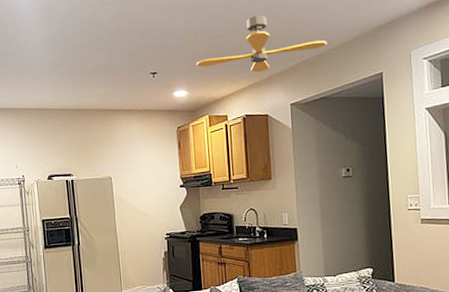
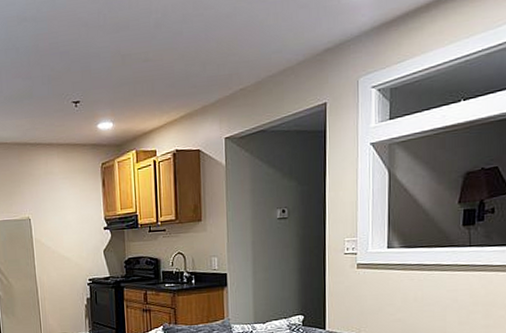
ceiling fan: present [195,15,327,73] -> none [122,35,268,102]

